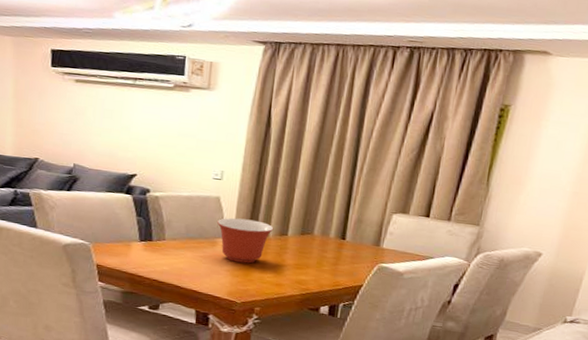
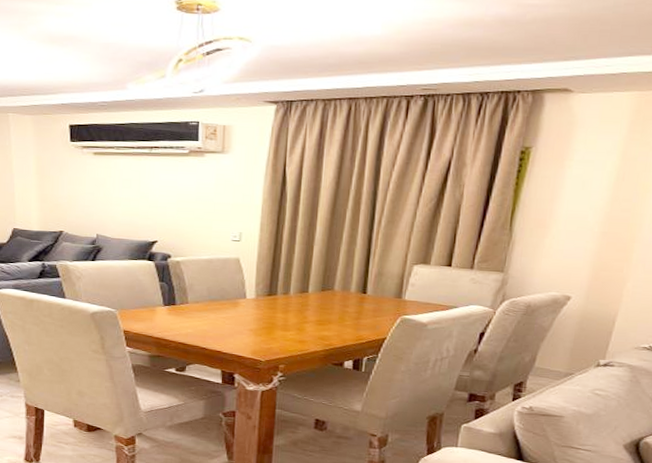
mixing bowl: present [217,217,274,264] -> none [238,278,294,322]

